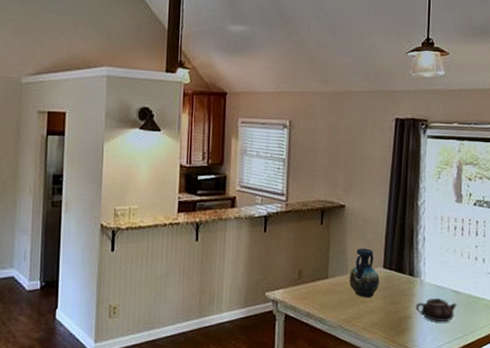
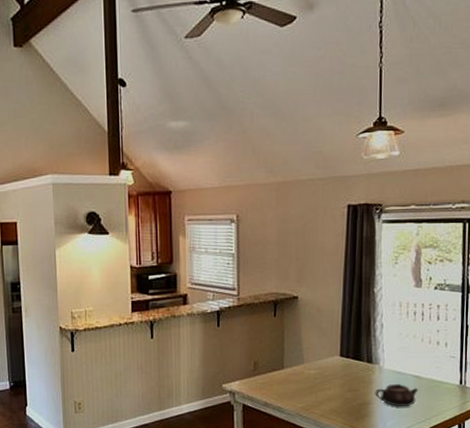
vase: present [349,248,380,297] -> none [306,338,337,386]

